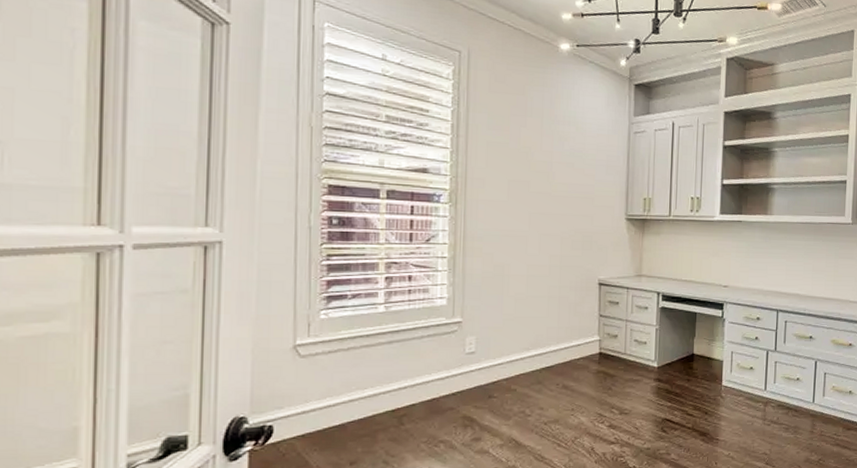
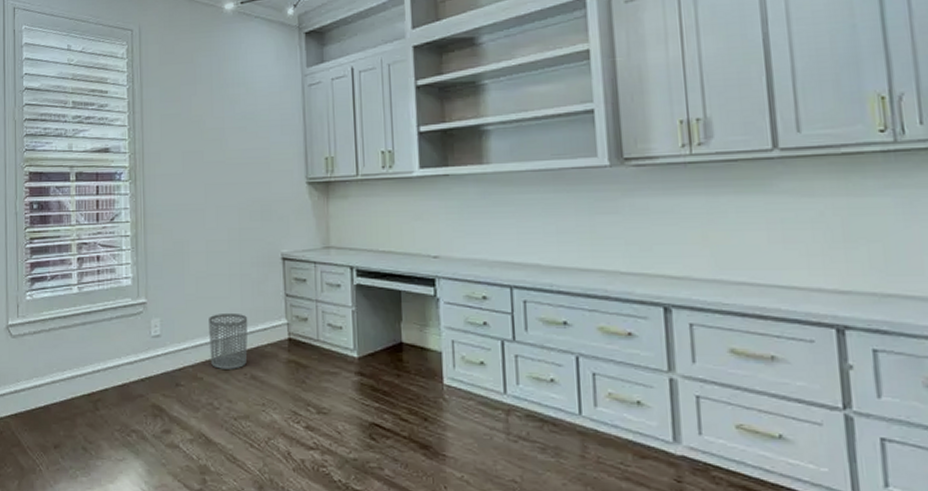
waste bin: none [524,331,564,381] -> present [209,312,248,369]

